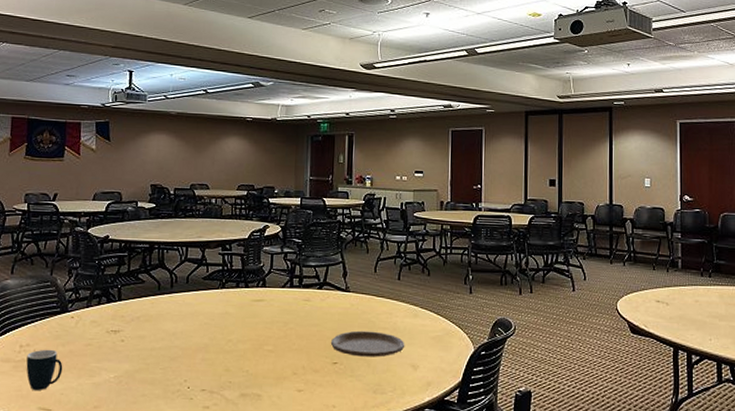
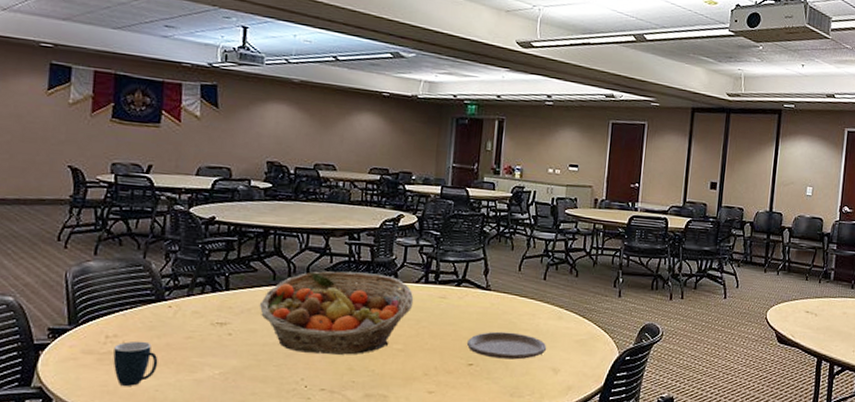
fruit basket: none [146,279,281,357] -> present [259,271,414,355]

